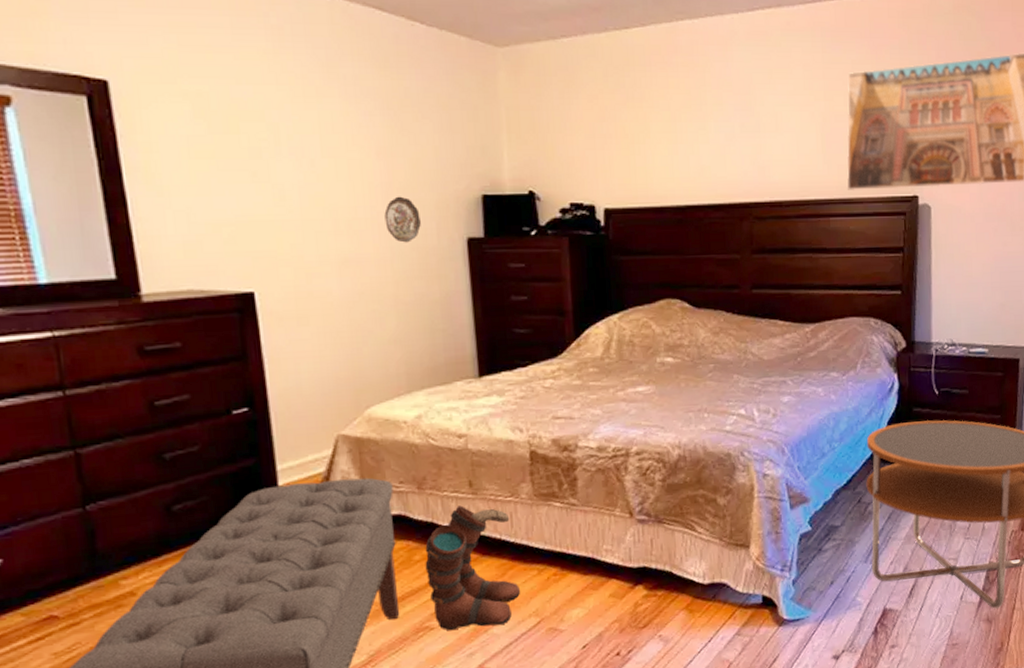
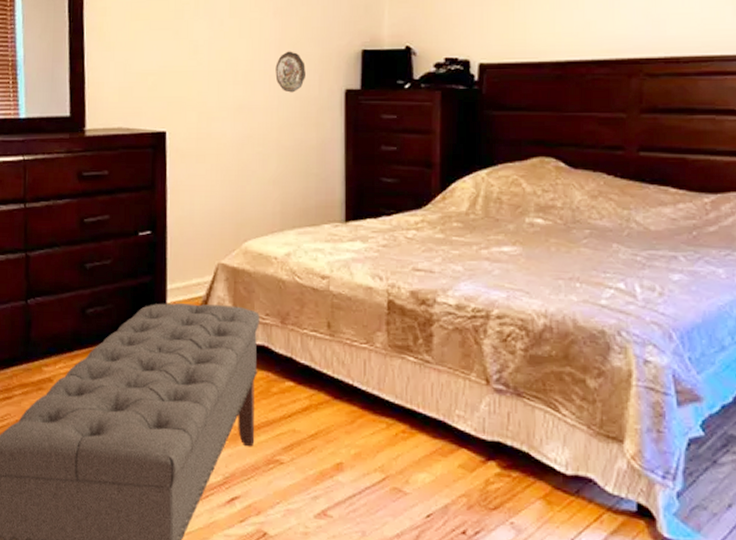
boots: present [425,505,521,631] -> none [281,345,369,473]

